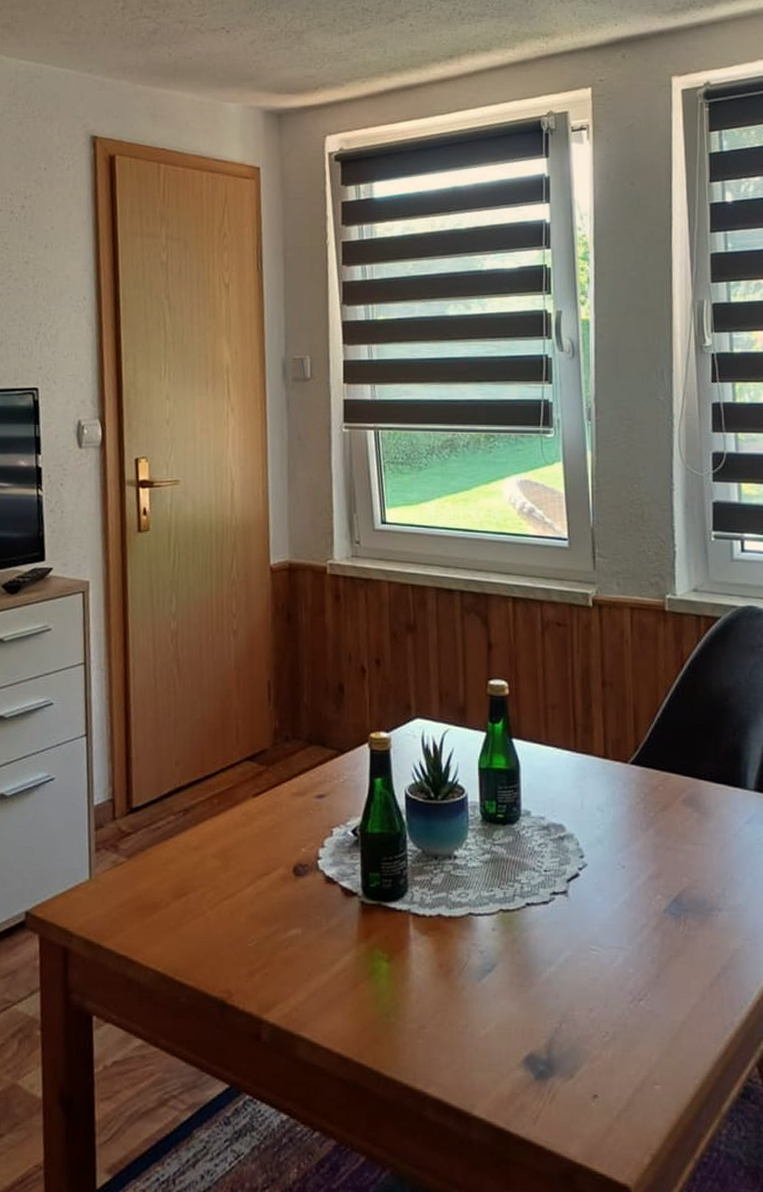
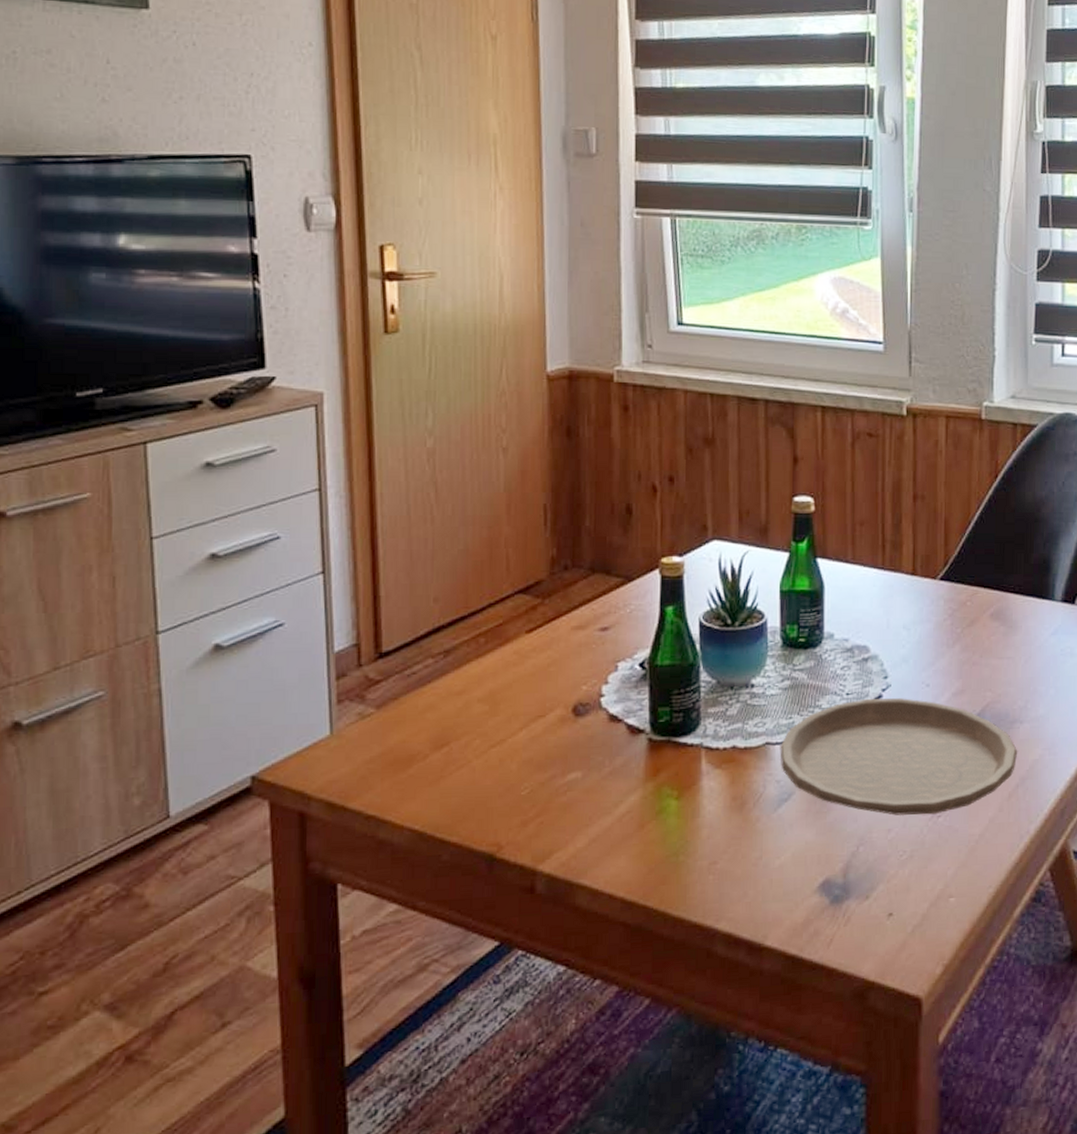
plate: none [482,876,718,998] -> present [780,698,1018,816]

